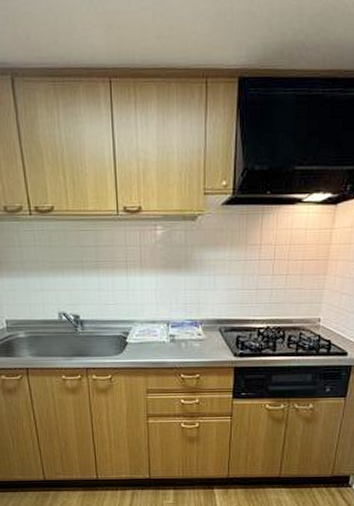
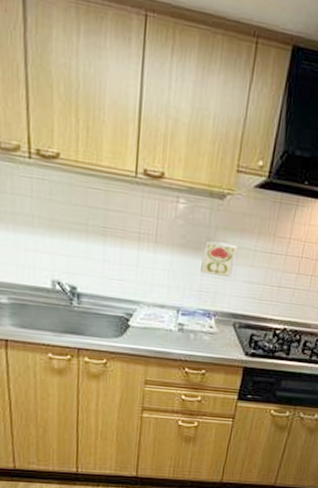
decorative tile: none [183,257,214,289] -> present [200,239,238,279]

